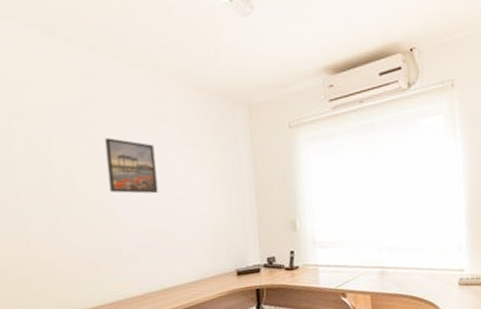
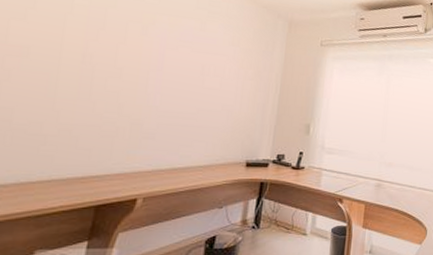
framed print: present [104,138,159,194] -> none [147,24,199,80]

